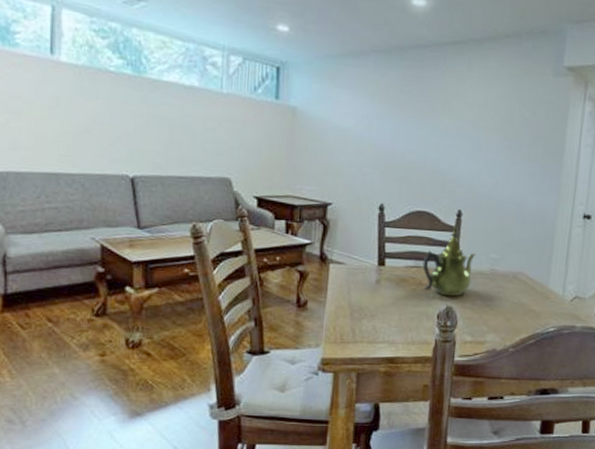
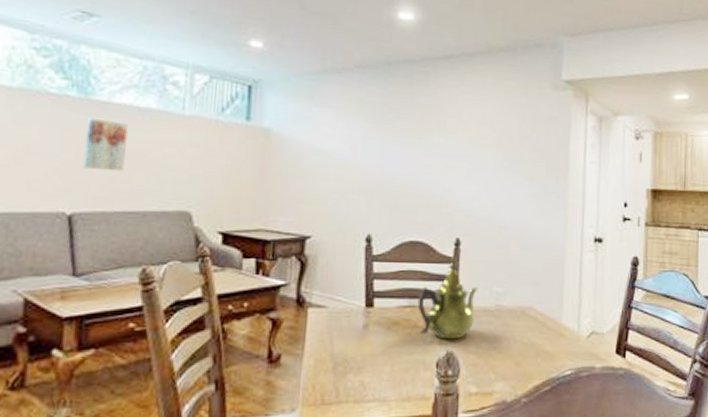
wall art: none [139,93,175,142] -> present [82,117,128,172]

